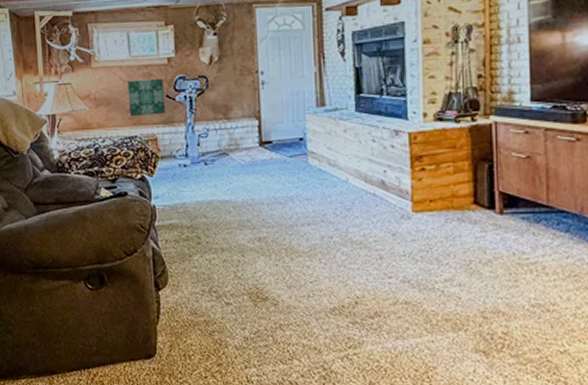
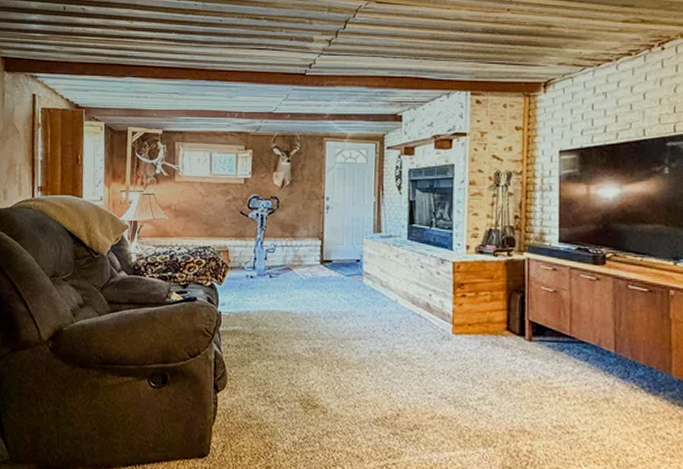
wall art: present [127,79,166,117] -> none [205,196,239,229]

